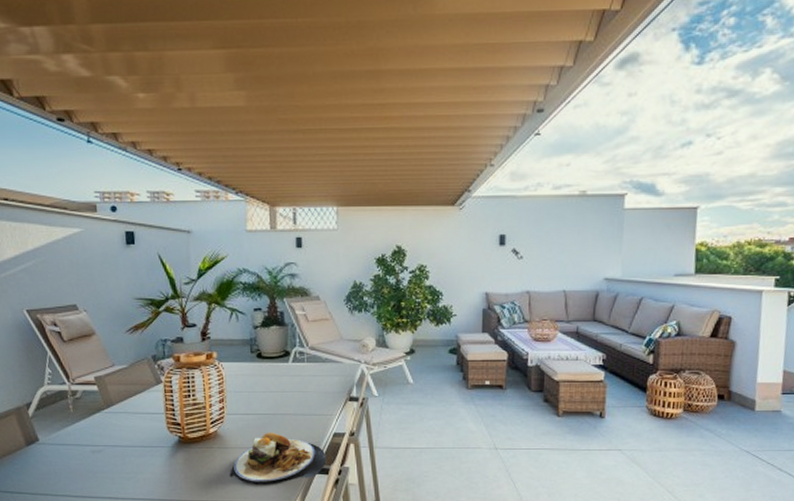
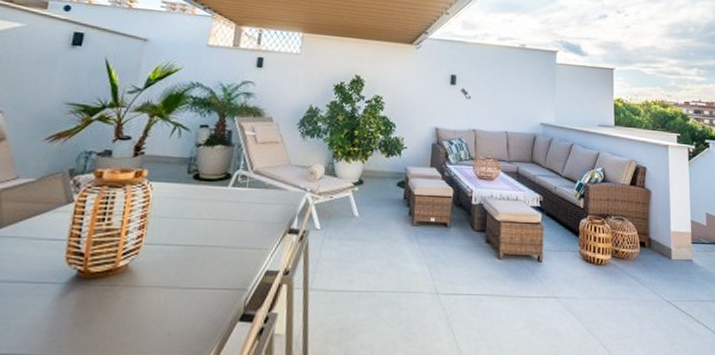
plate: present [229,432,327,486] -> none [131,267,254,336]

